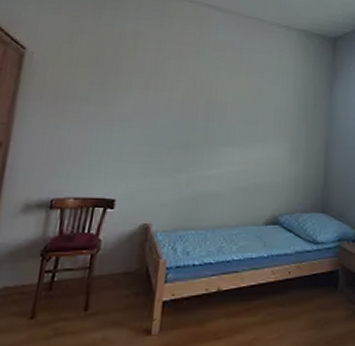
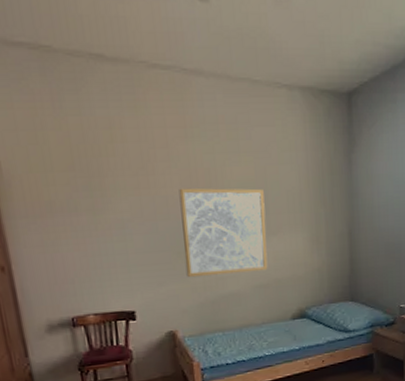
wall art: none [172,93,256,175] -> present [179,188,268,277]

